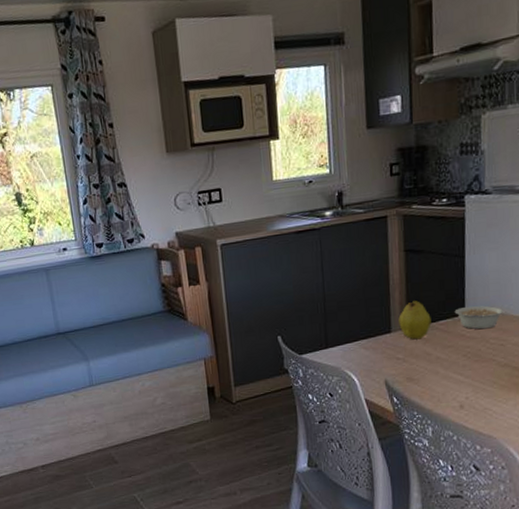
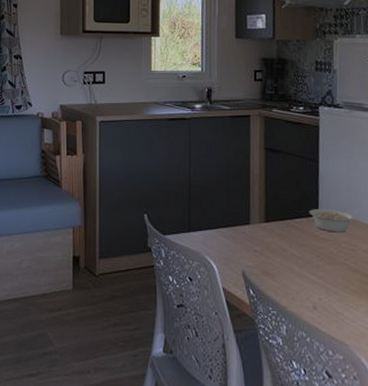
fruit: present [398,301,432,340] -> none [257,197,288,235]

